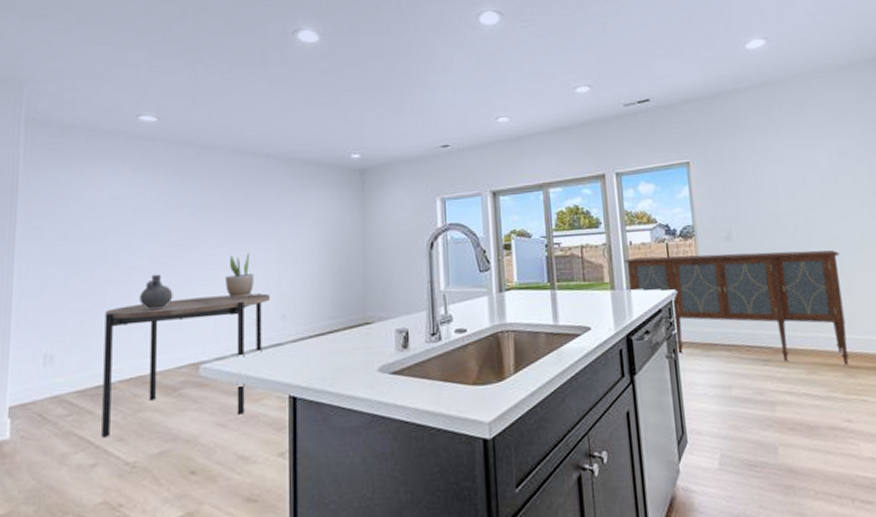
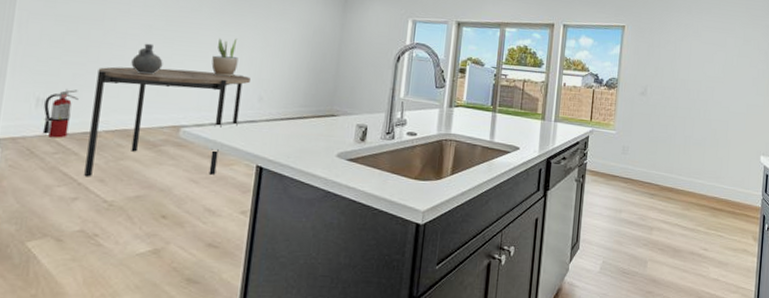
fire extinguisher: none [52,339,88,398] -> present [42,89,79,138]
sideboard: present [623,250,849,365] -> none [556,97,727,207]

